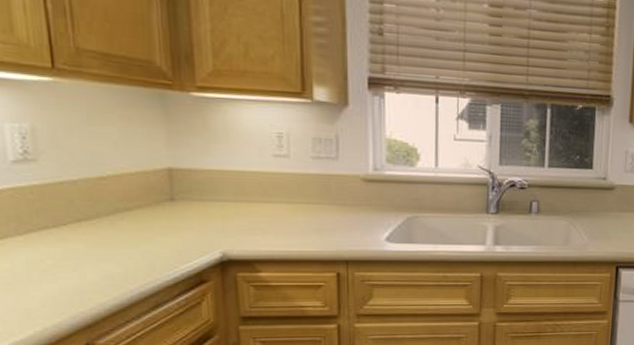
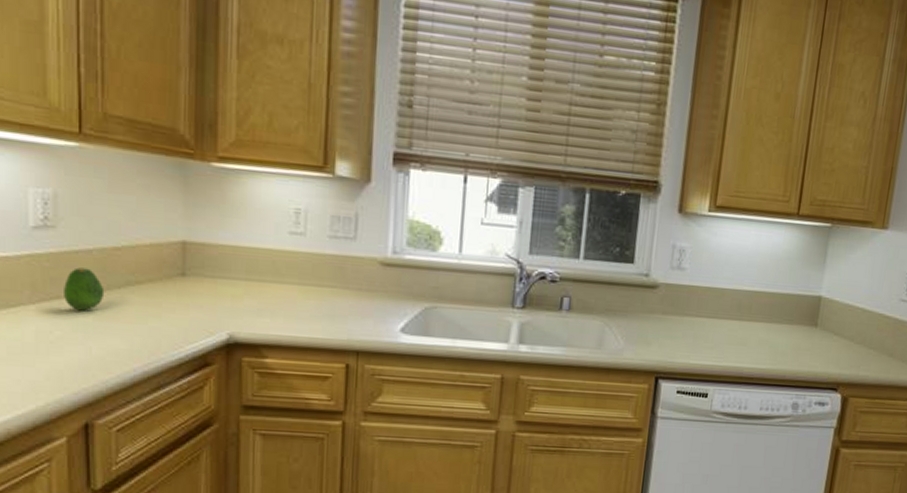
fruit: none [51,198,94,239] -> present [64,267,105,311]

